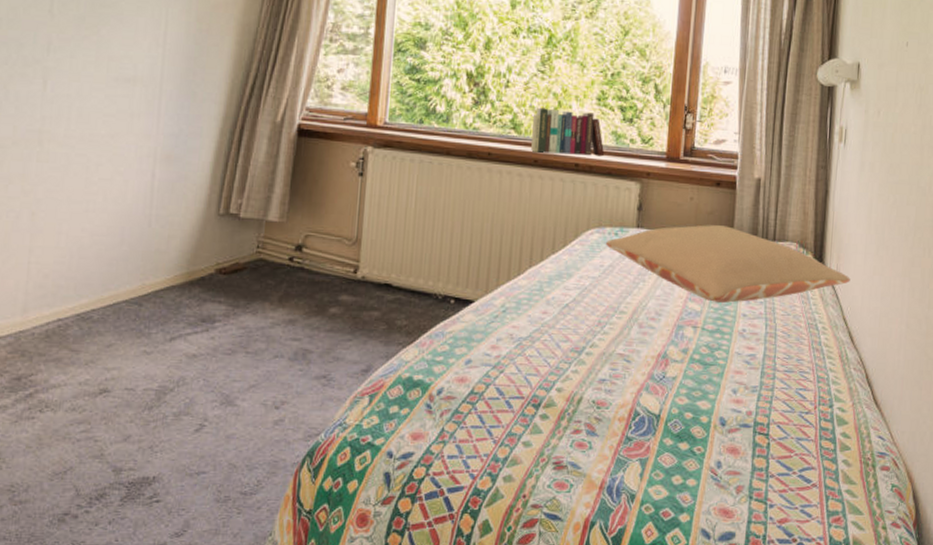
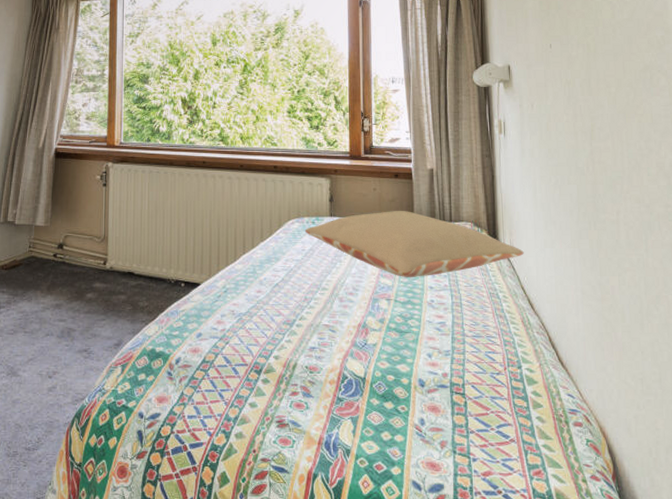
books: present [531,107,605,157] -> none [236,122,298,160]

